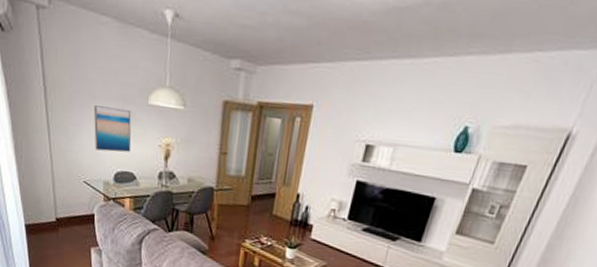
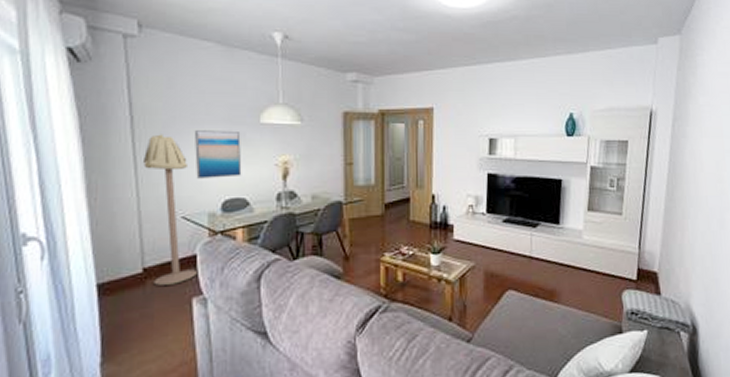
floor lamp: none [55,106,96,235] -> present [143,134,198,285]

